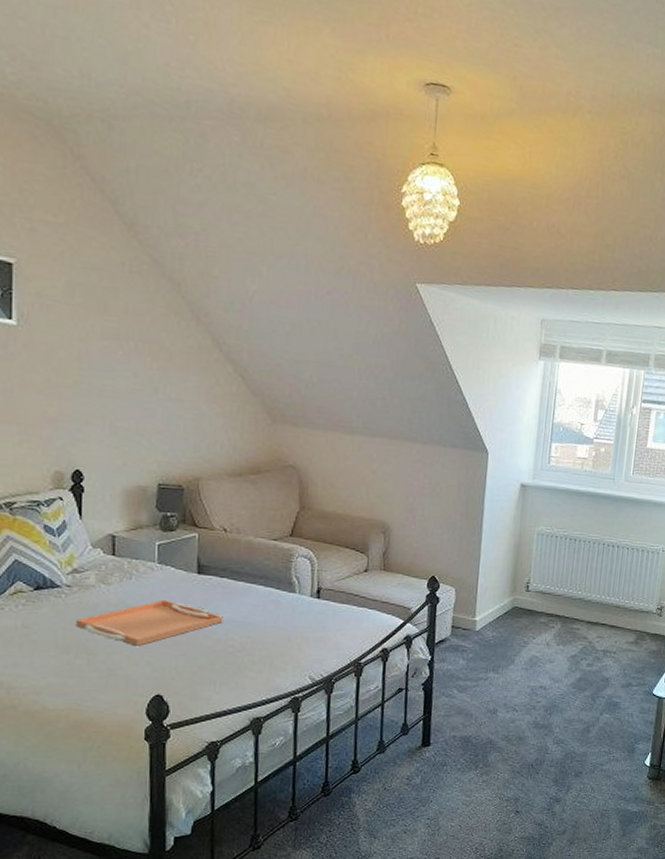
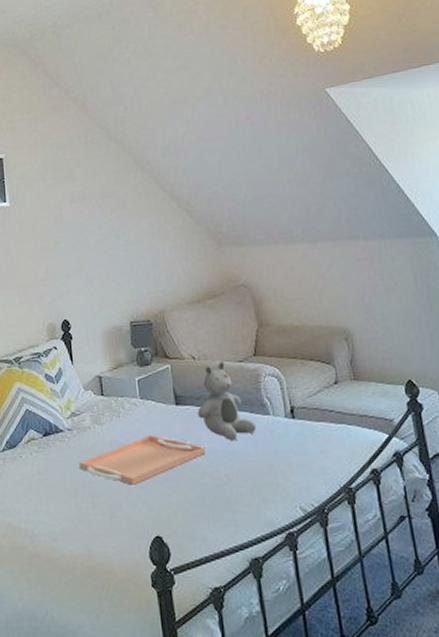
teddy bear: none [220,538,279,613] -> present [197,362,256,441]

